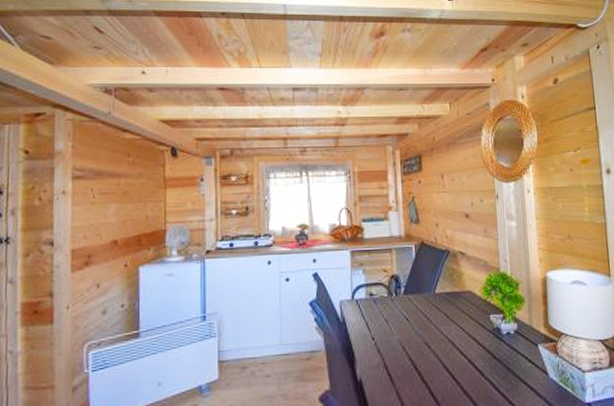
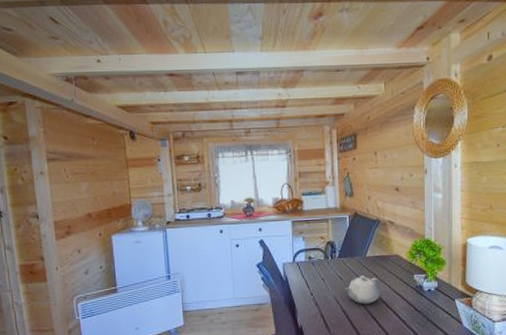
teapot: none [412,315,453,351] -> present [345,275,380,304]

